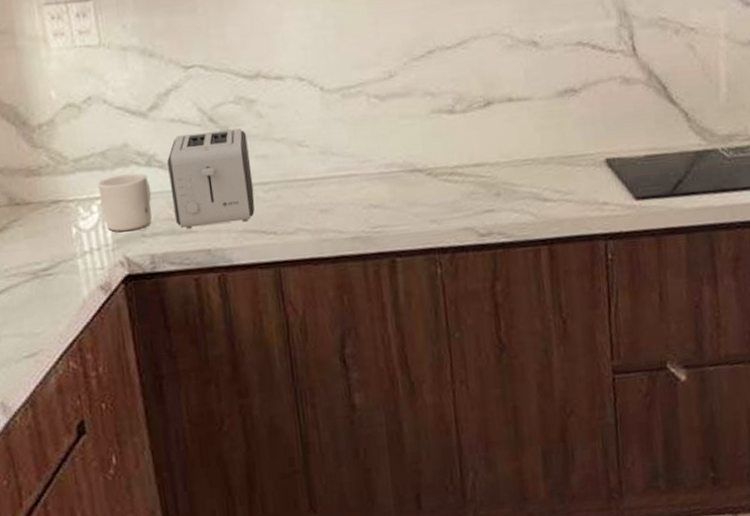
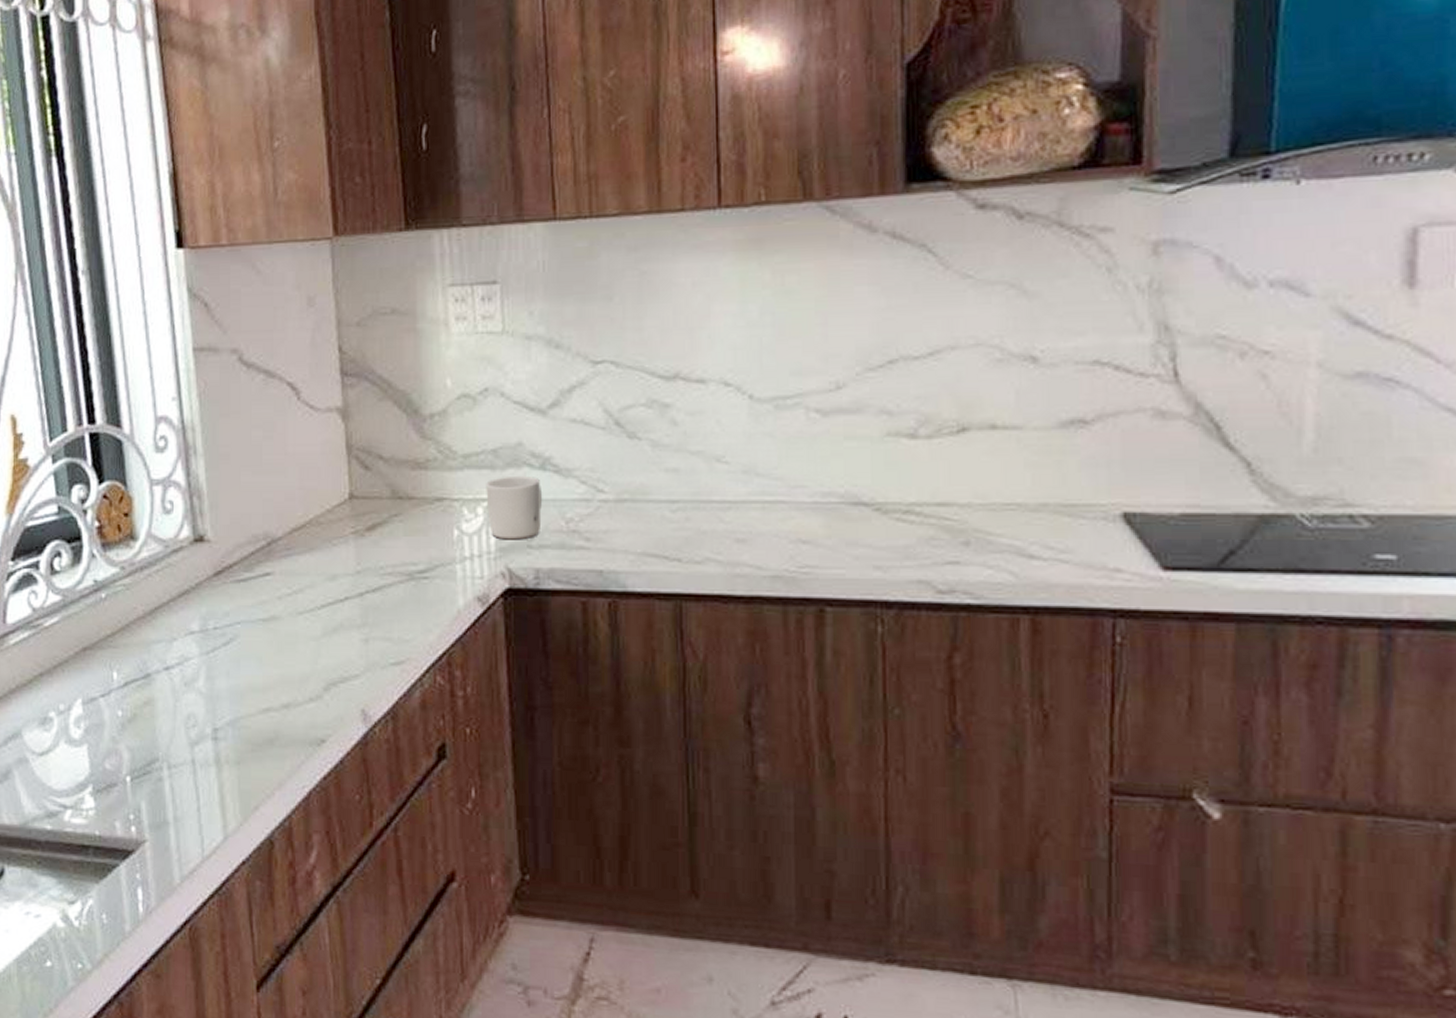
toaster: present [167,128,255,229] -> none [564,436,659,545]

